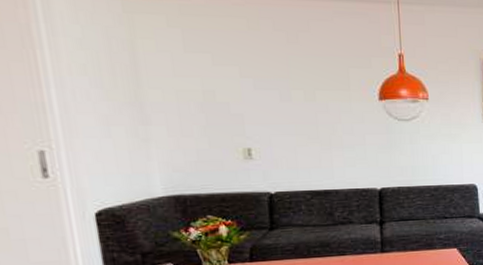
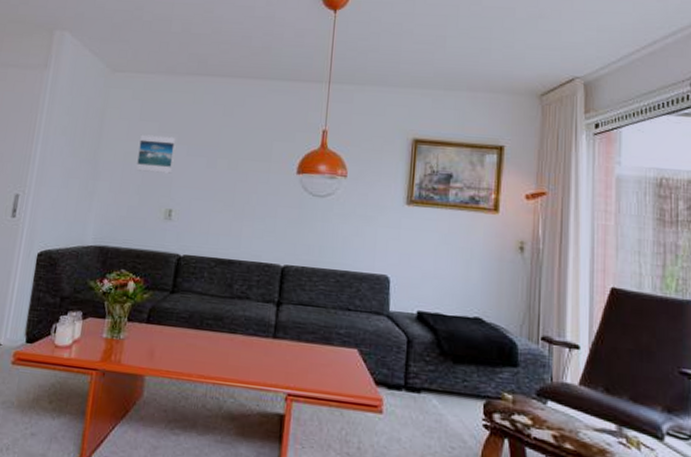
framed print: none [191,69,242,111] -> present [136,134,177,174]

